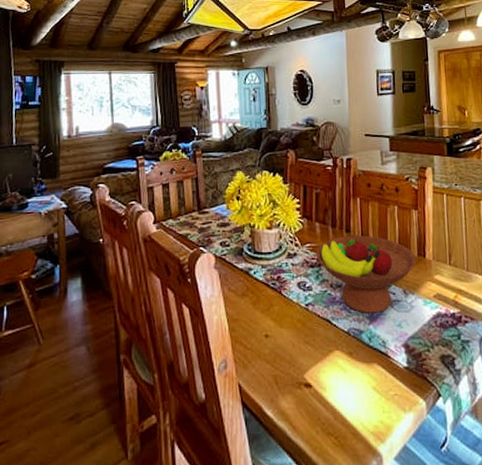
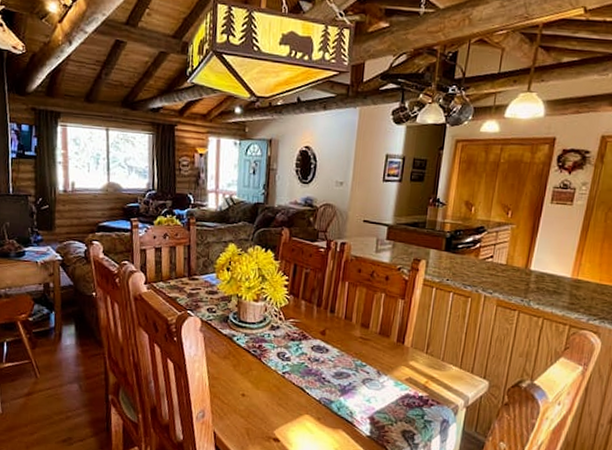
fruit bowl: present [316,236,417,313] -> none [298,316,395,388]

